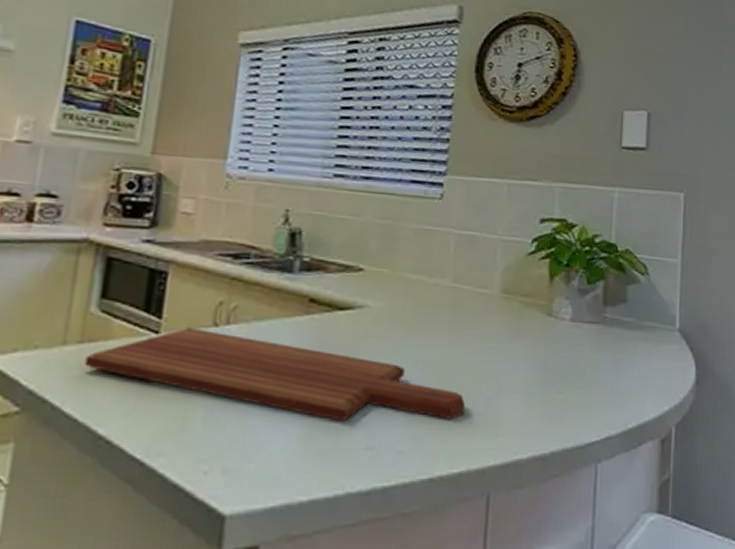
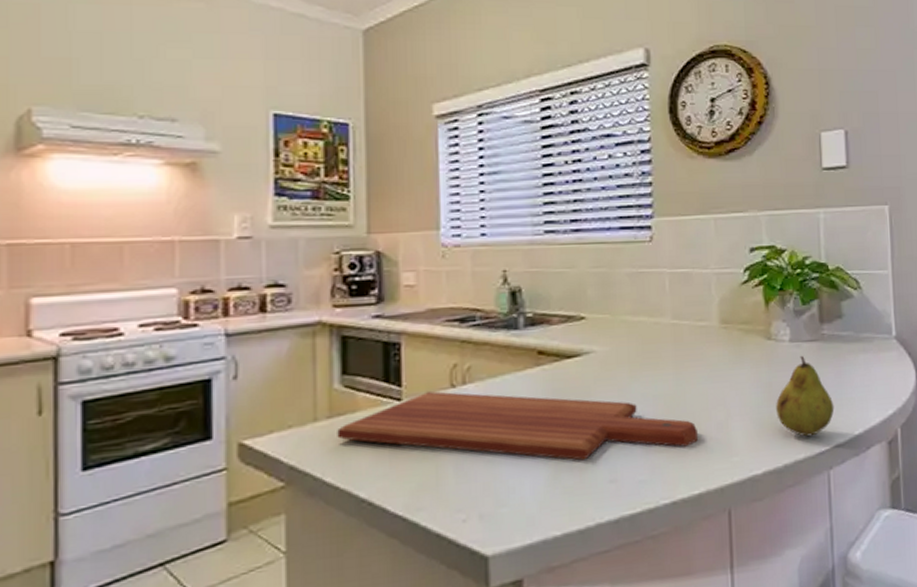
fruit: none [549,336,609,424] -> present [776,355,835,437]

